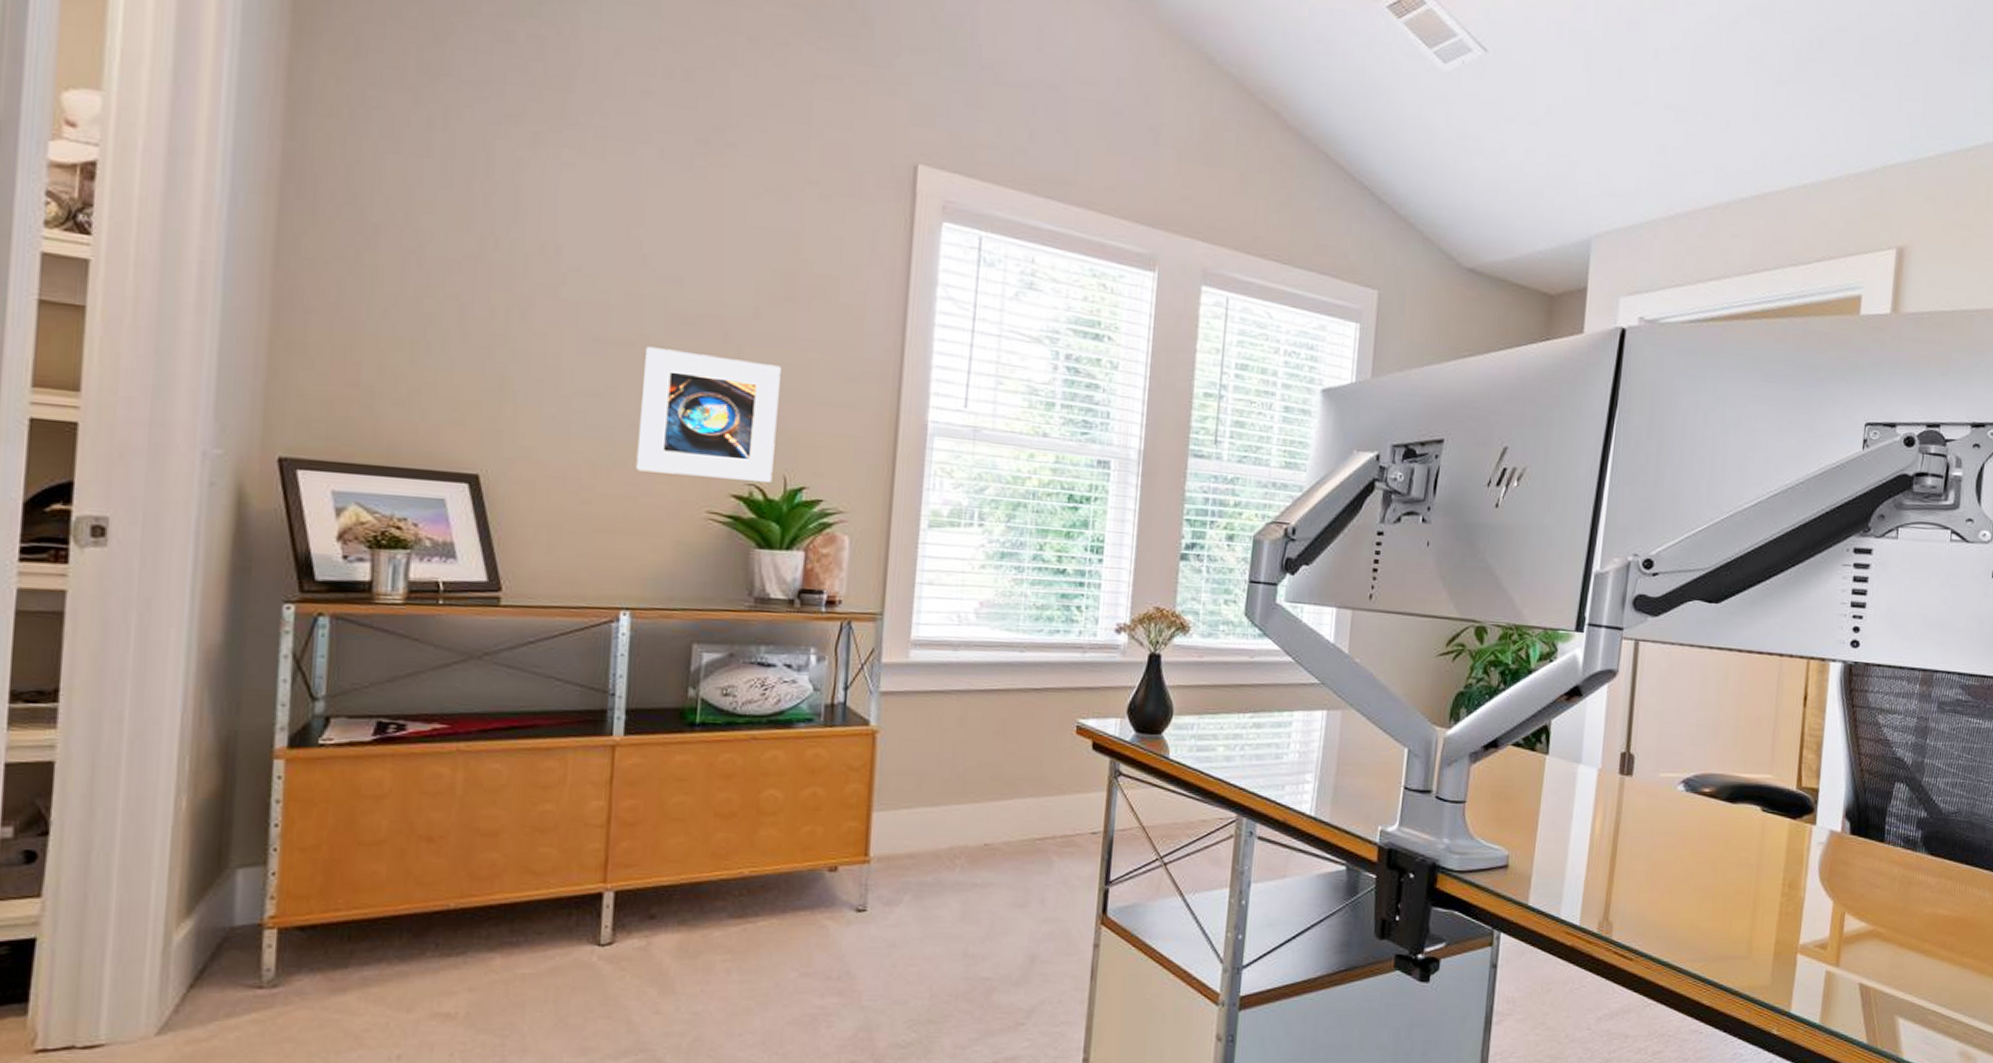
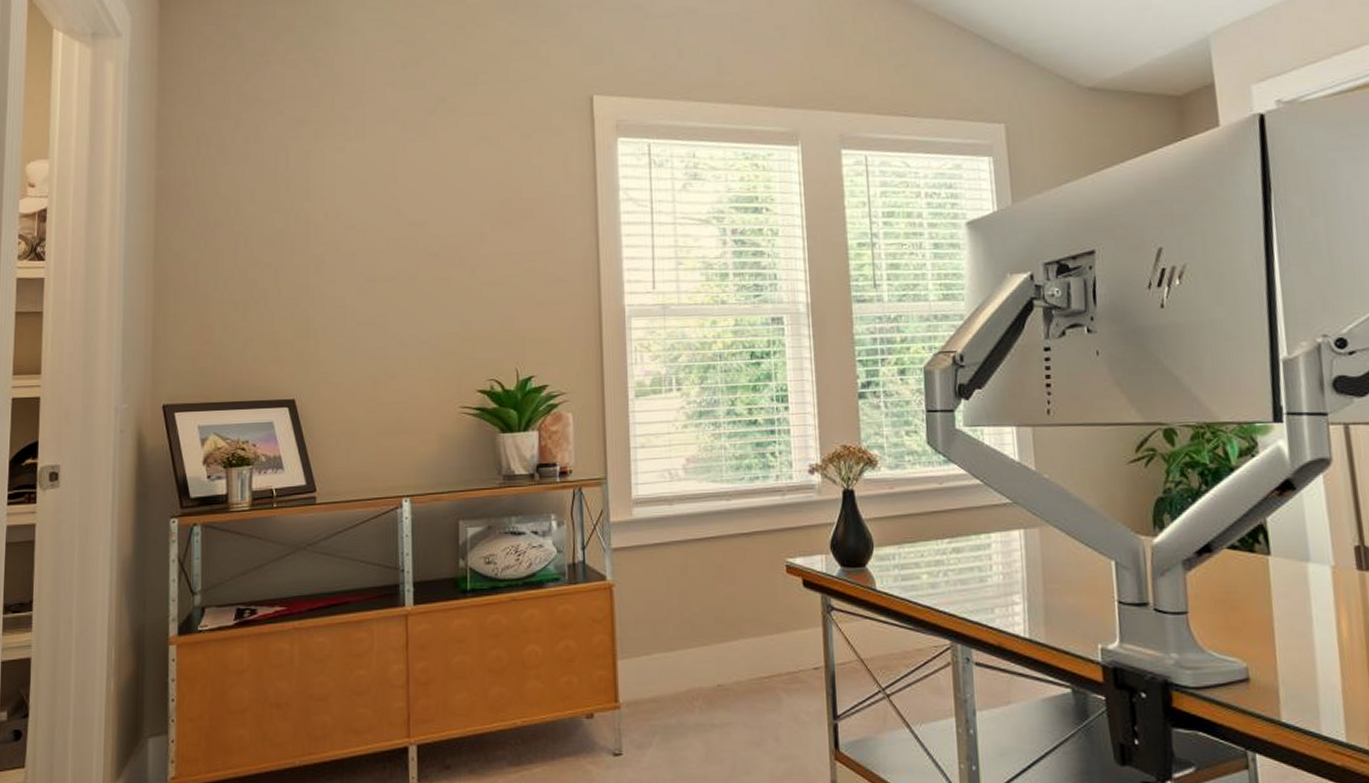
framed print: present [635,347,781,483] -> none [404,277,507,380]

